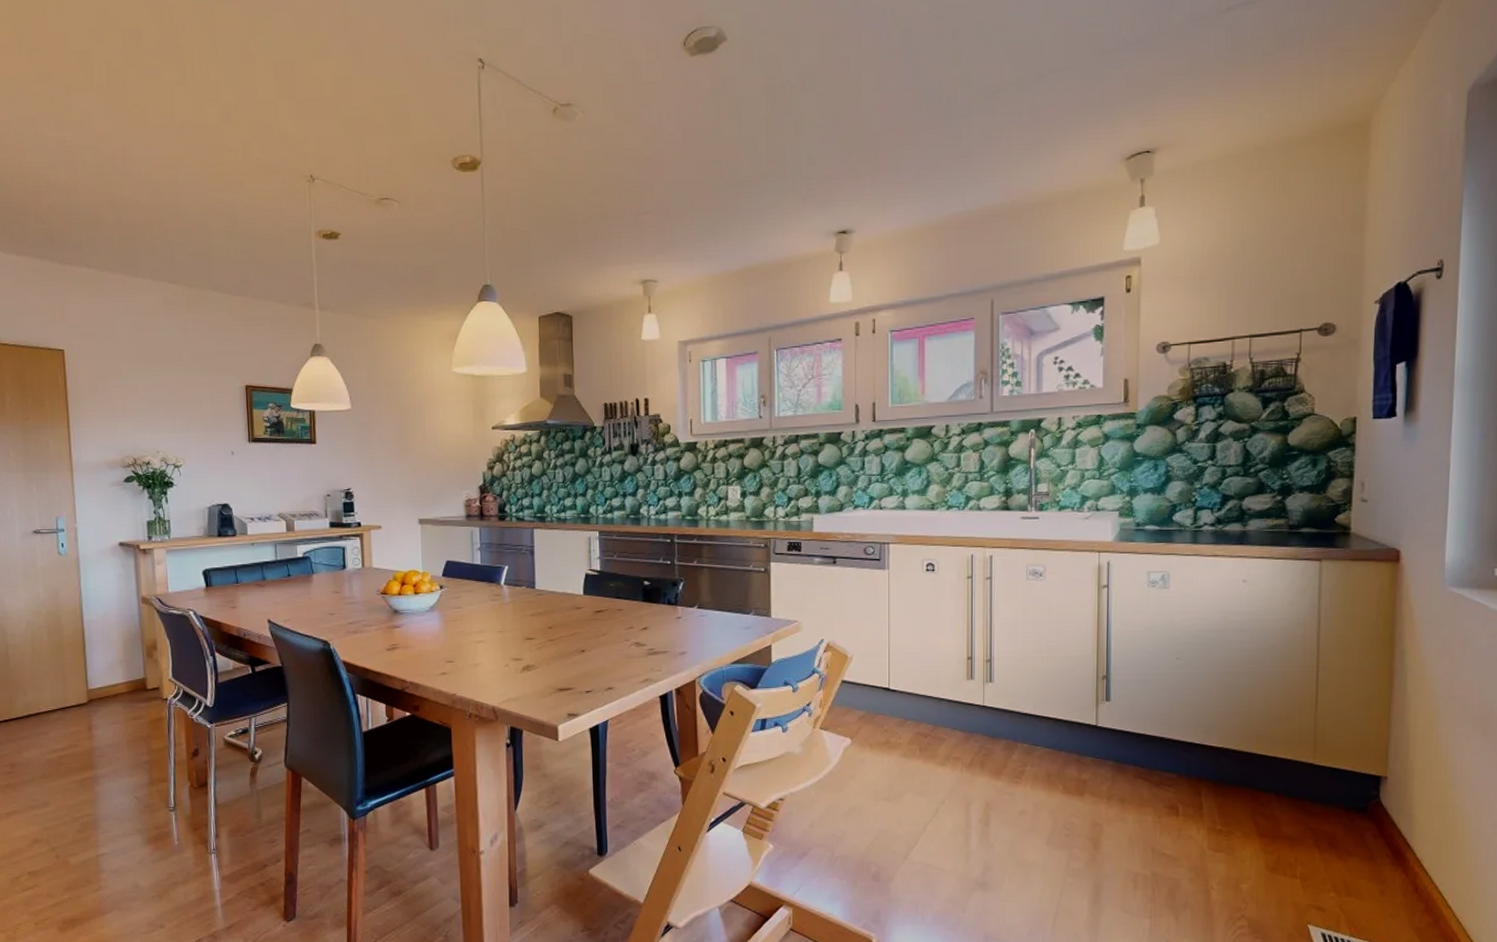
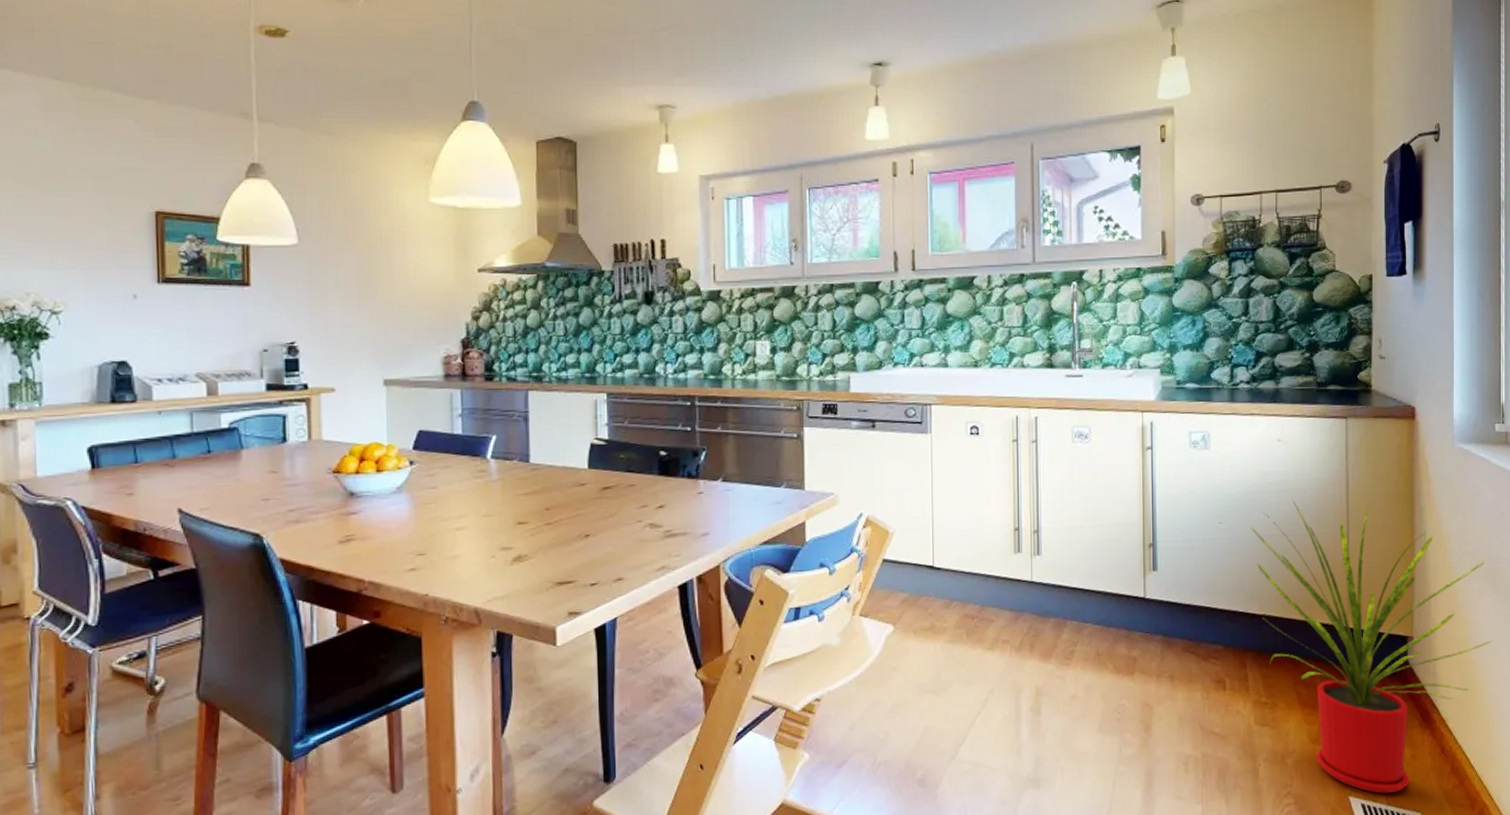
house plant: none [1210,639,1480,925] -> present [1250,500,1493,794]

